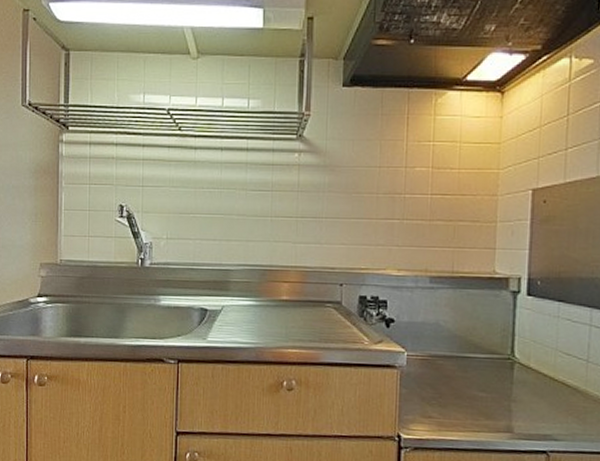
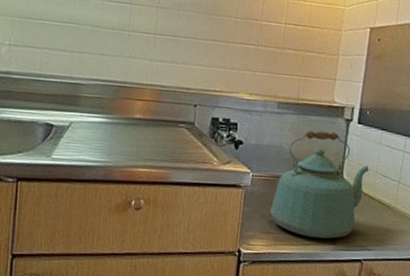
kettle: none [431,304,548,426] -> present [270,130,370,239]

